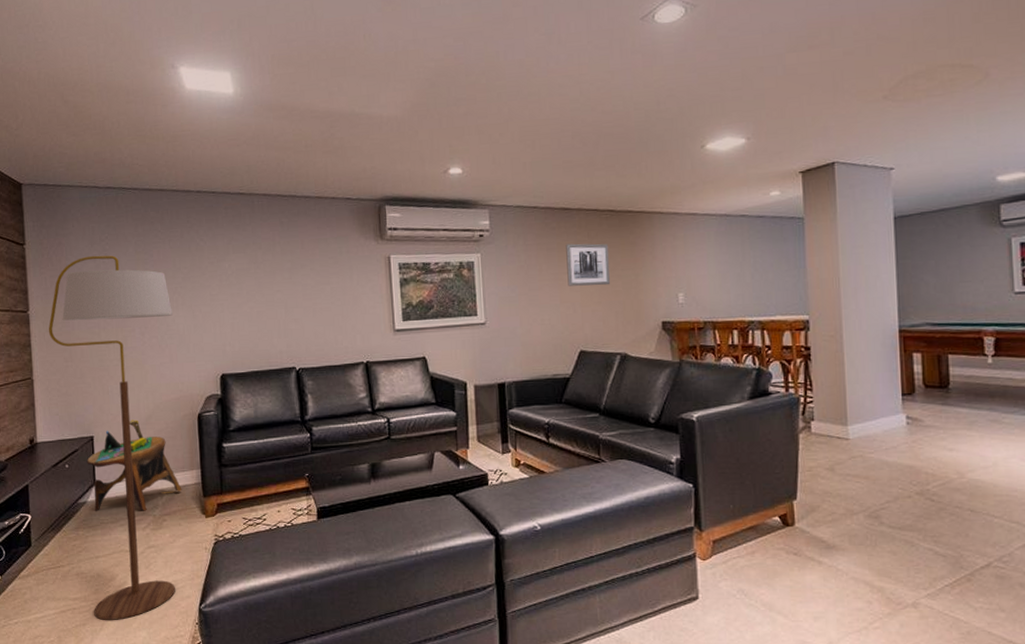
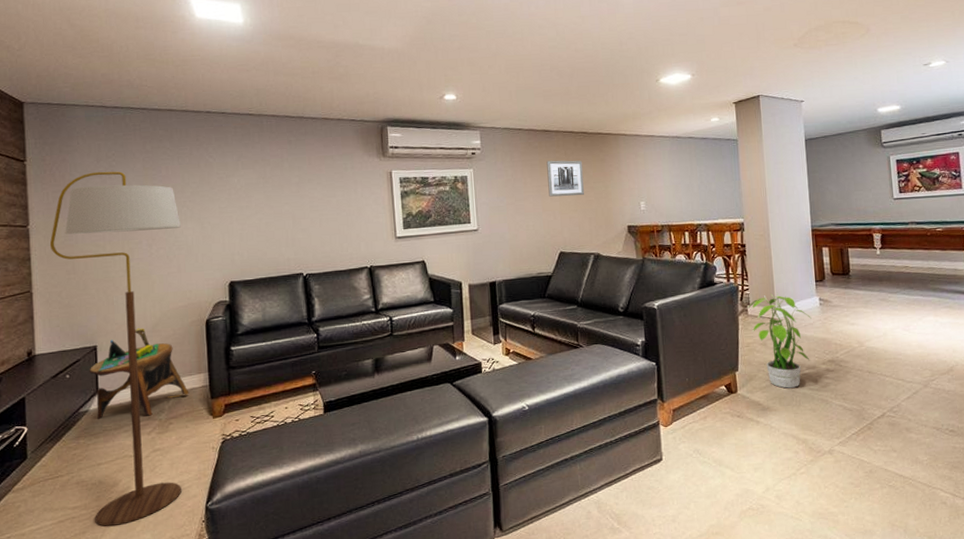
potted plant: none [810,408,895,524] -> present [747,293,812,389]

